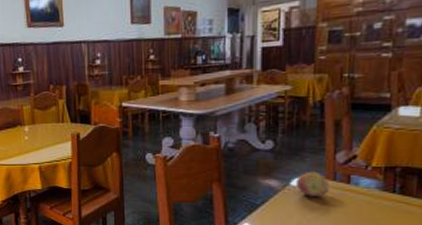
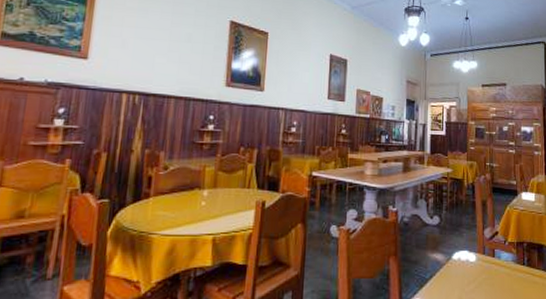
fruit: present [296,171,330,197] -> none [457,246,481,270]

